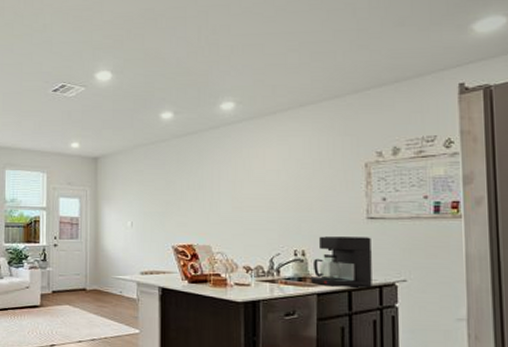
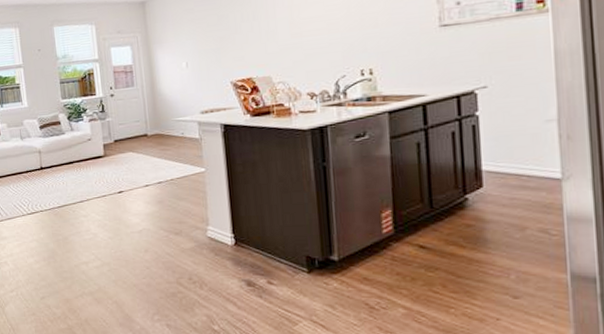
coffee maker: present [311,236,372,288] -> none [381,46,449,103]

